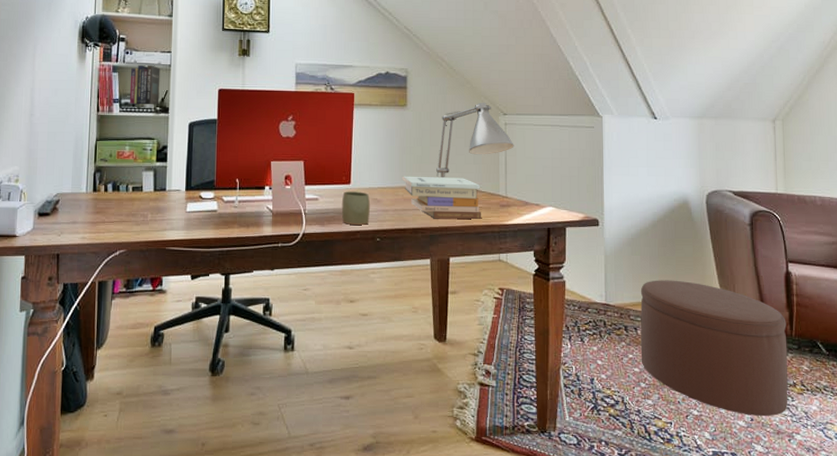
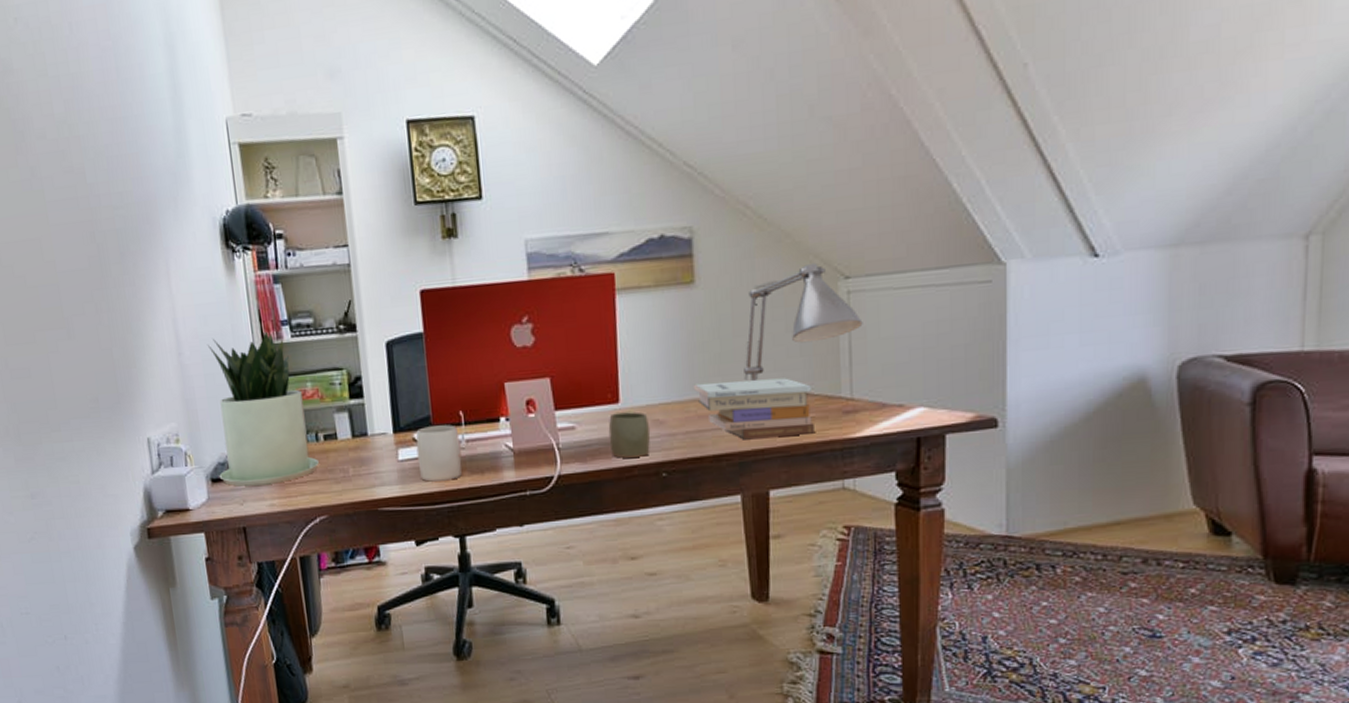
planter: none [45,105,125,221] -> present [206,331,319,487]
books: present [129,65,160,105] -> none [298,267,342,325]
mug: none [201,188,234,230] -> present [416,424,463,482]
ottoman: present [640,280,788,417] -> none [1060,495,1302,674]

